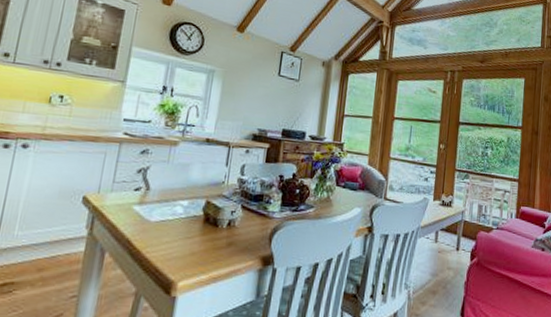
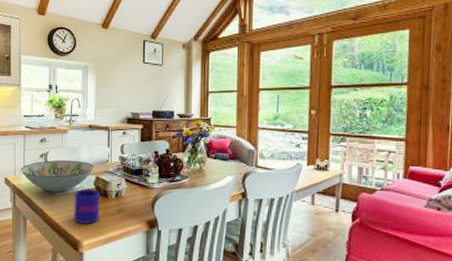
decorative bowl: none [107,177,206,219] -> present [20,159,94,192]
mug: none [170,215,208,260] -> present [74,188,100,224]

